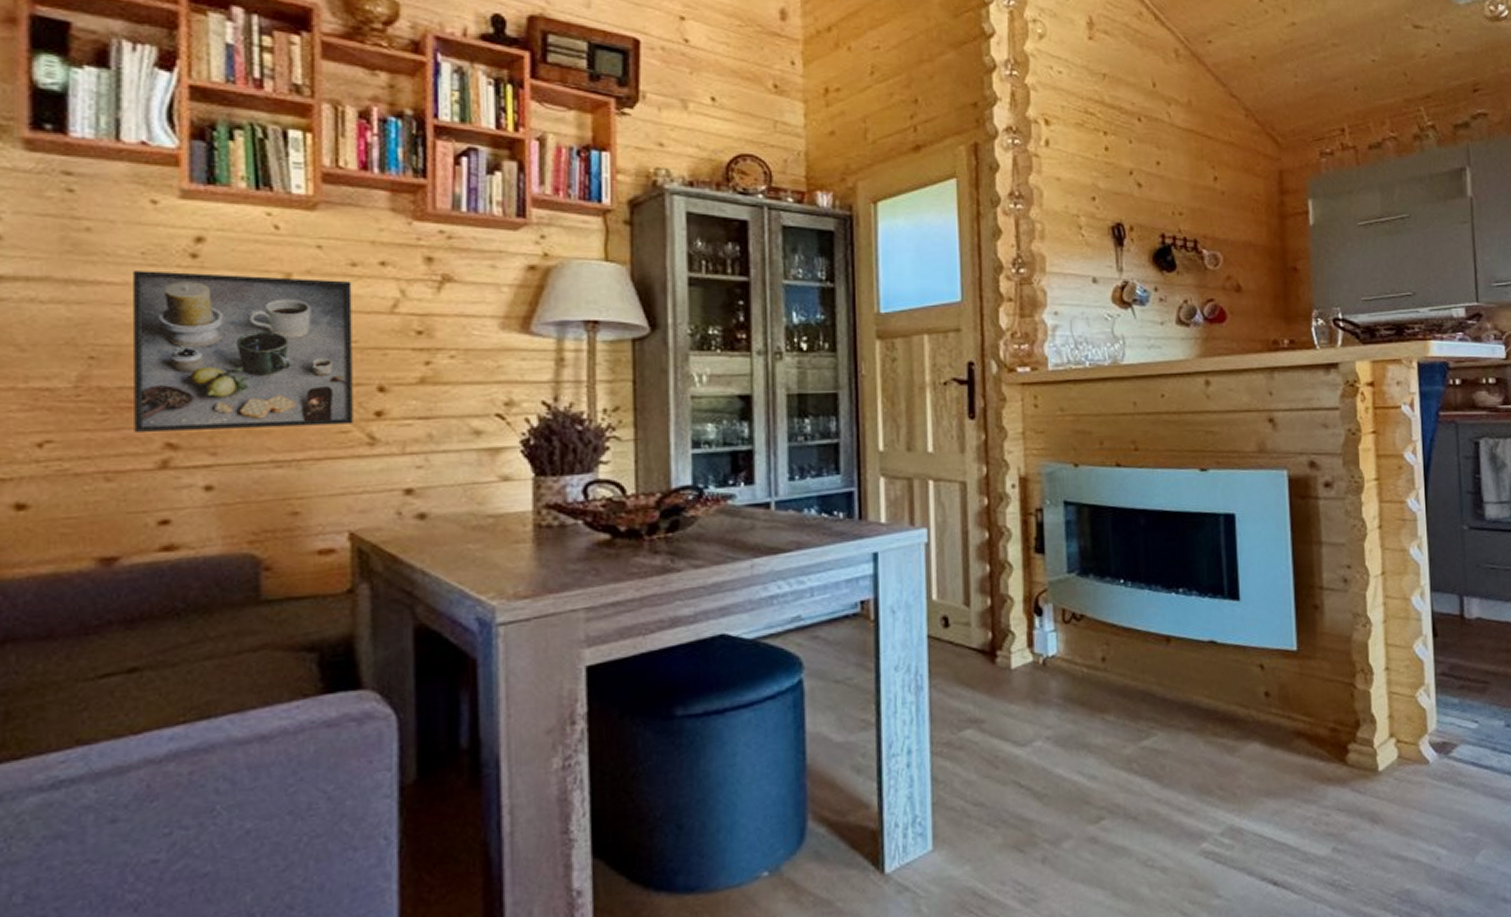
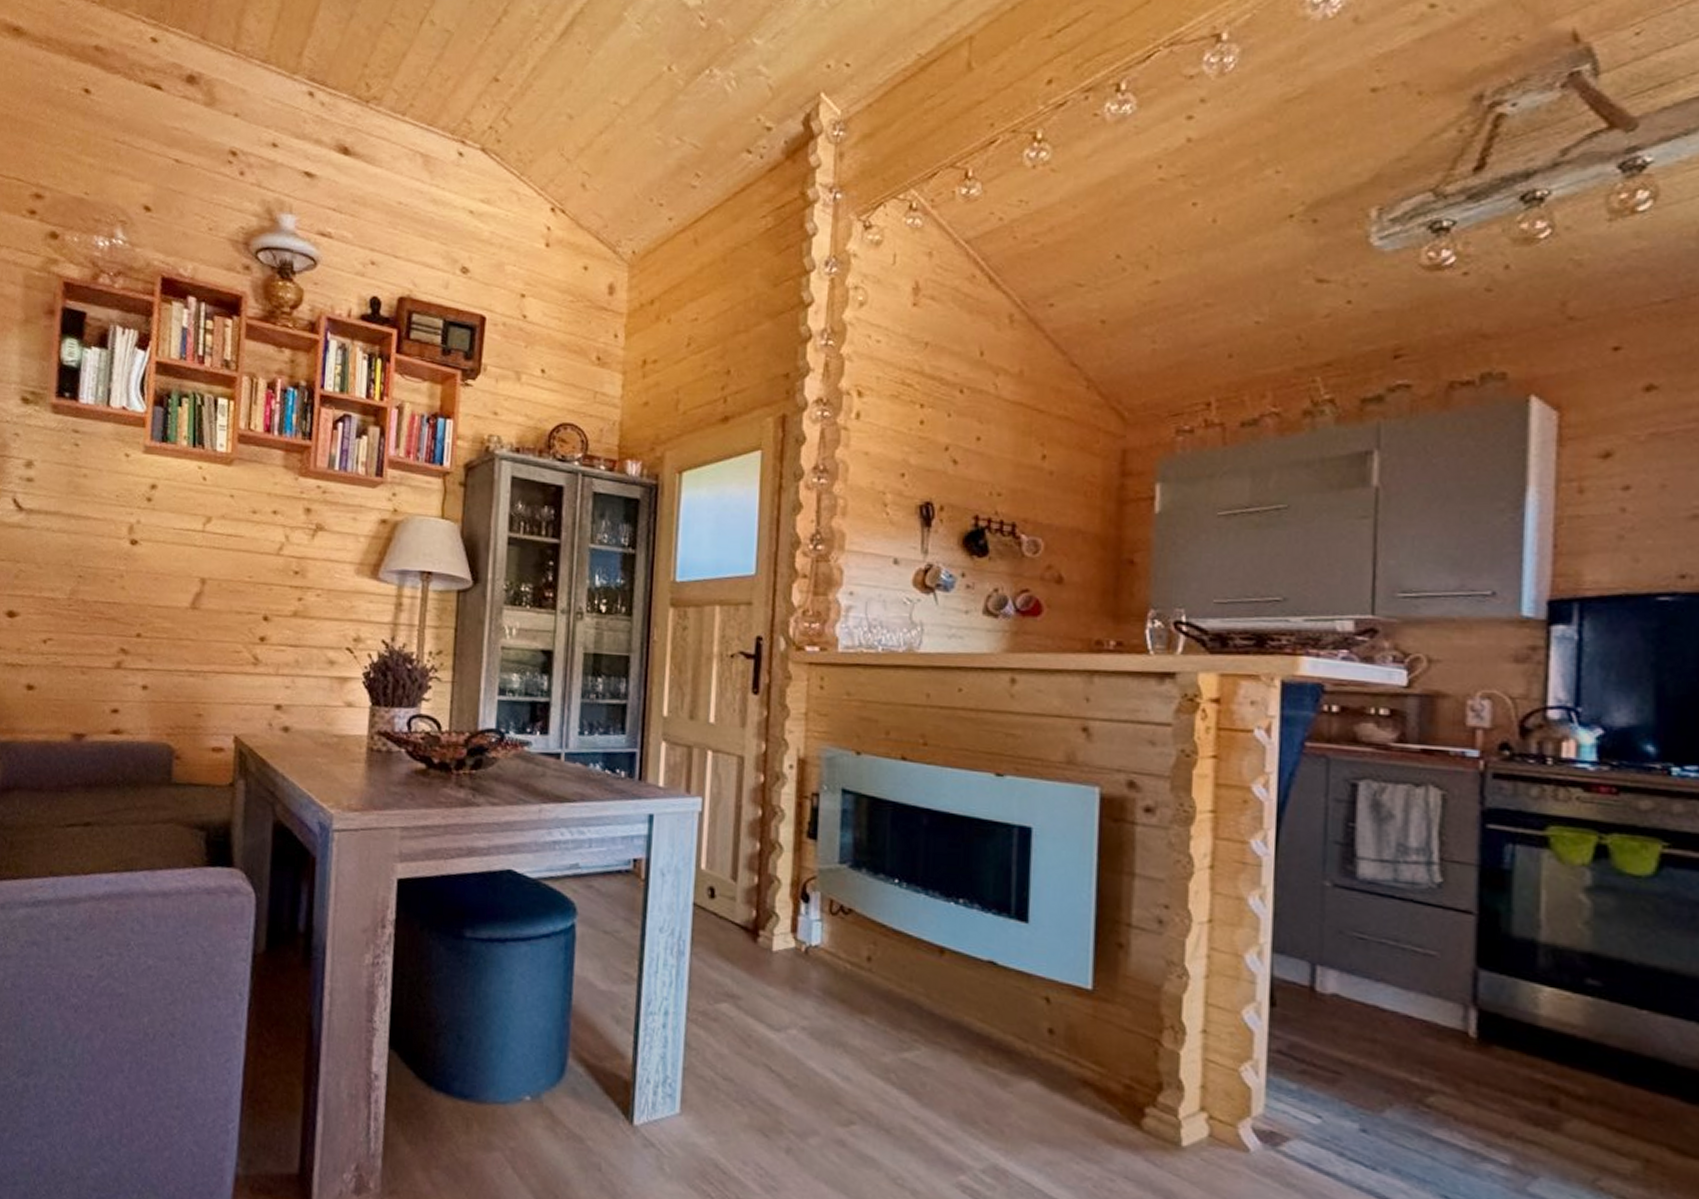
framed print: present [134,271,353,432] -> none [102,510,252,646]

